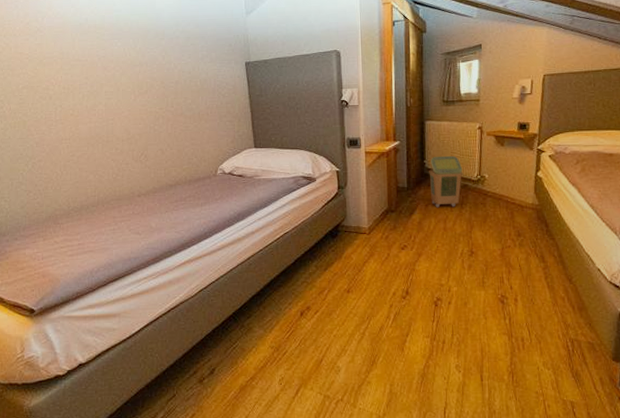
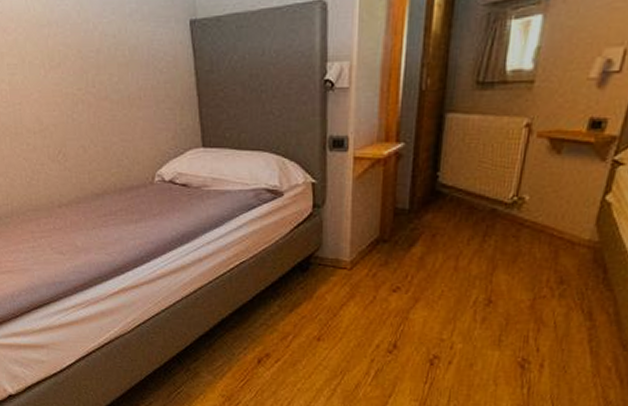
laundry basket: present [429,155,463,208] -> none [441,166,493,240]

